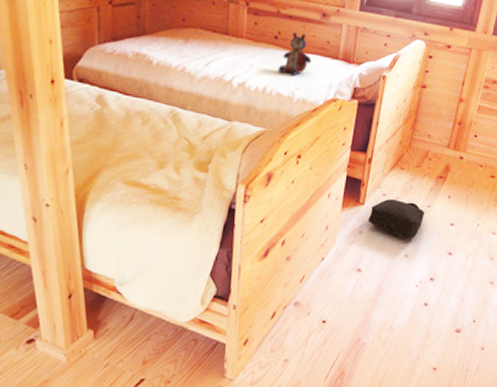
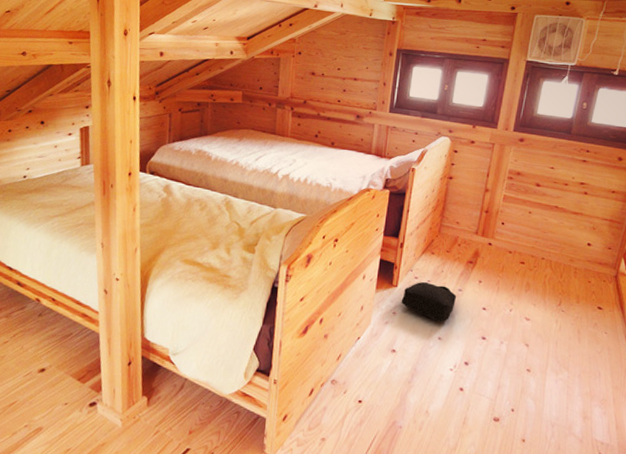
stuffed bear: present [278,32,312,76] -> none [317,131,348,168]

